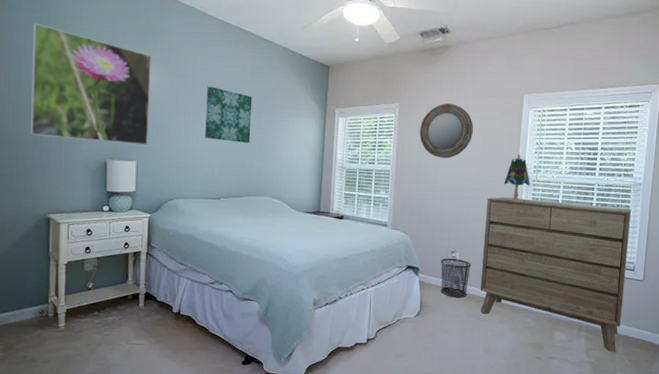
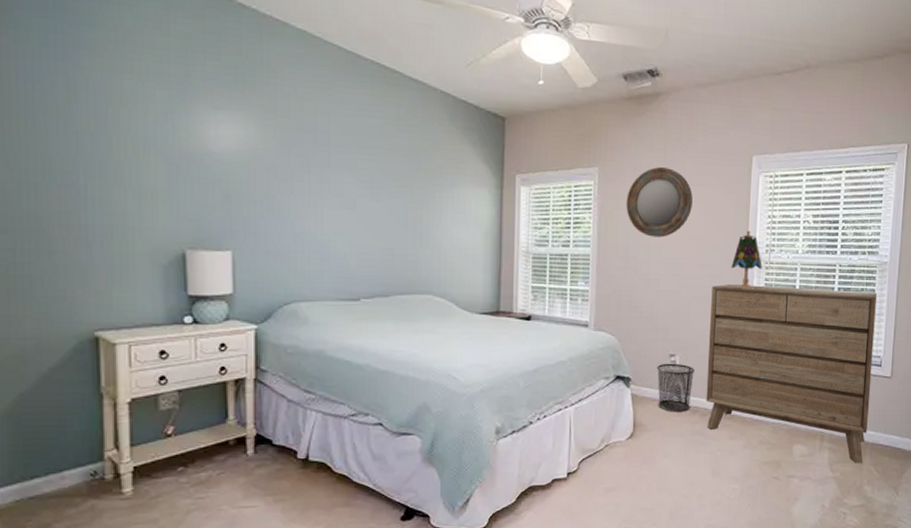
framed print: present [30,23,151,146] -> none [53,48,248,229]
wall art: present [205,86,253,143] -> none [334,144,400,222]

